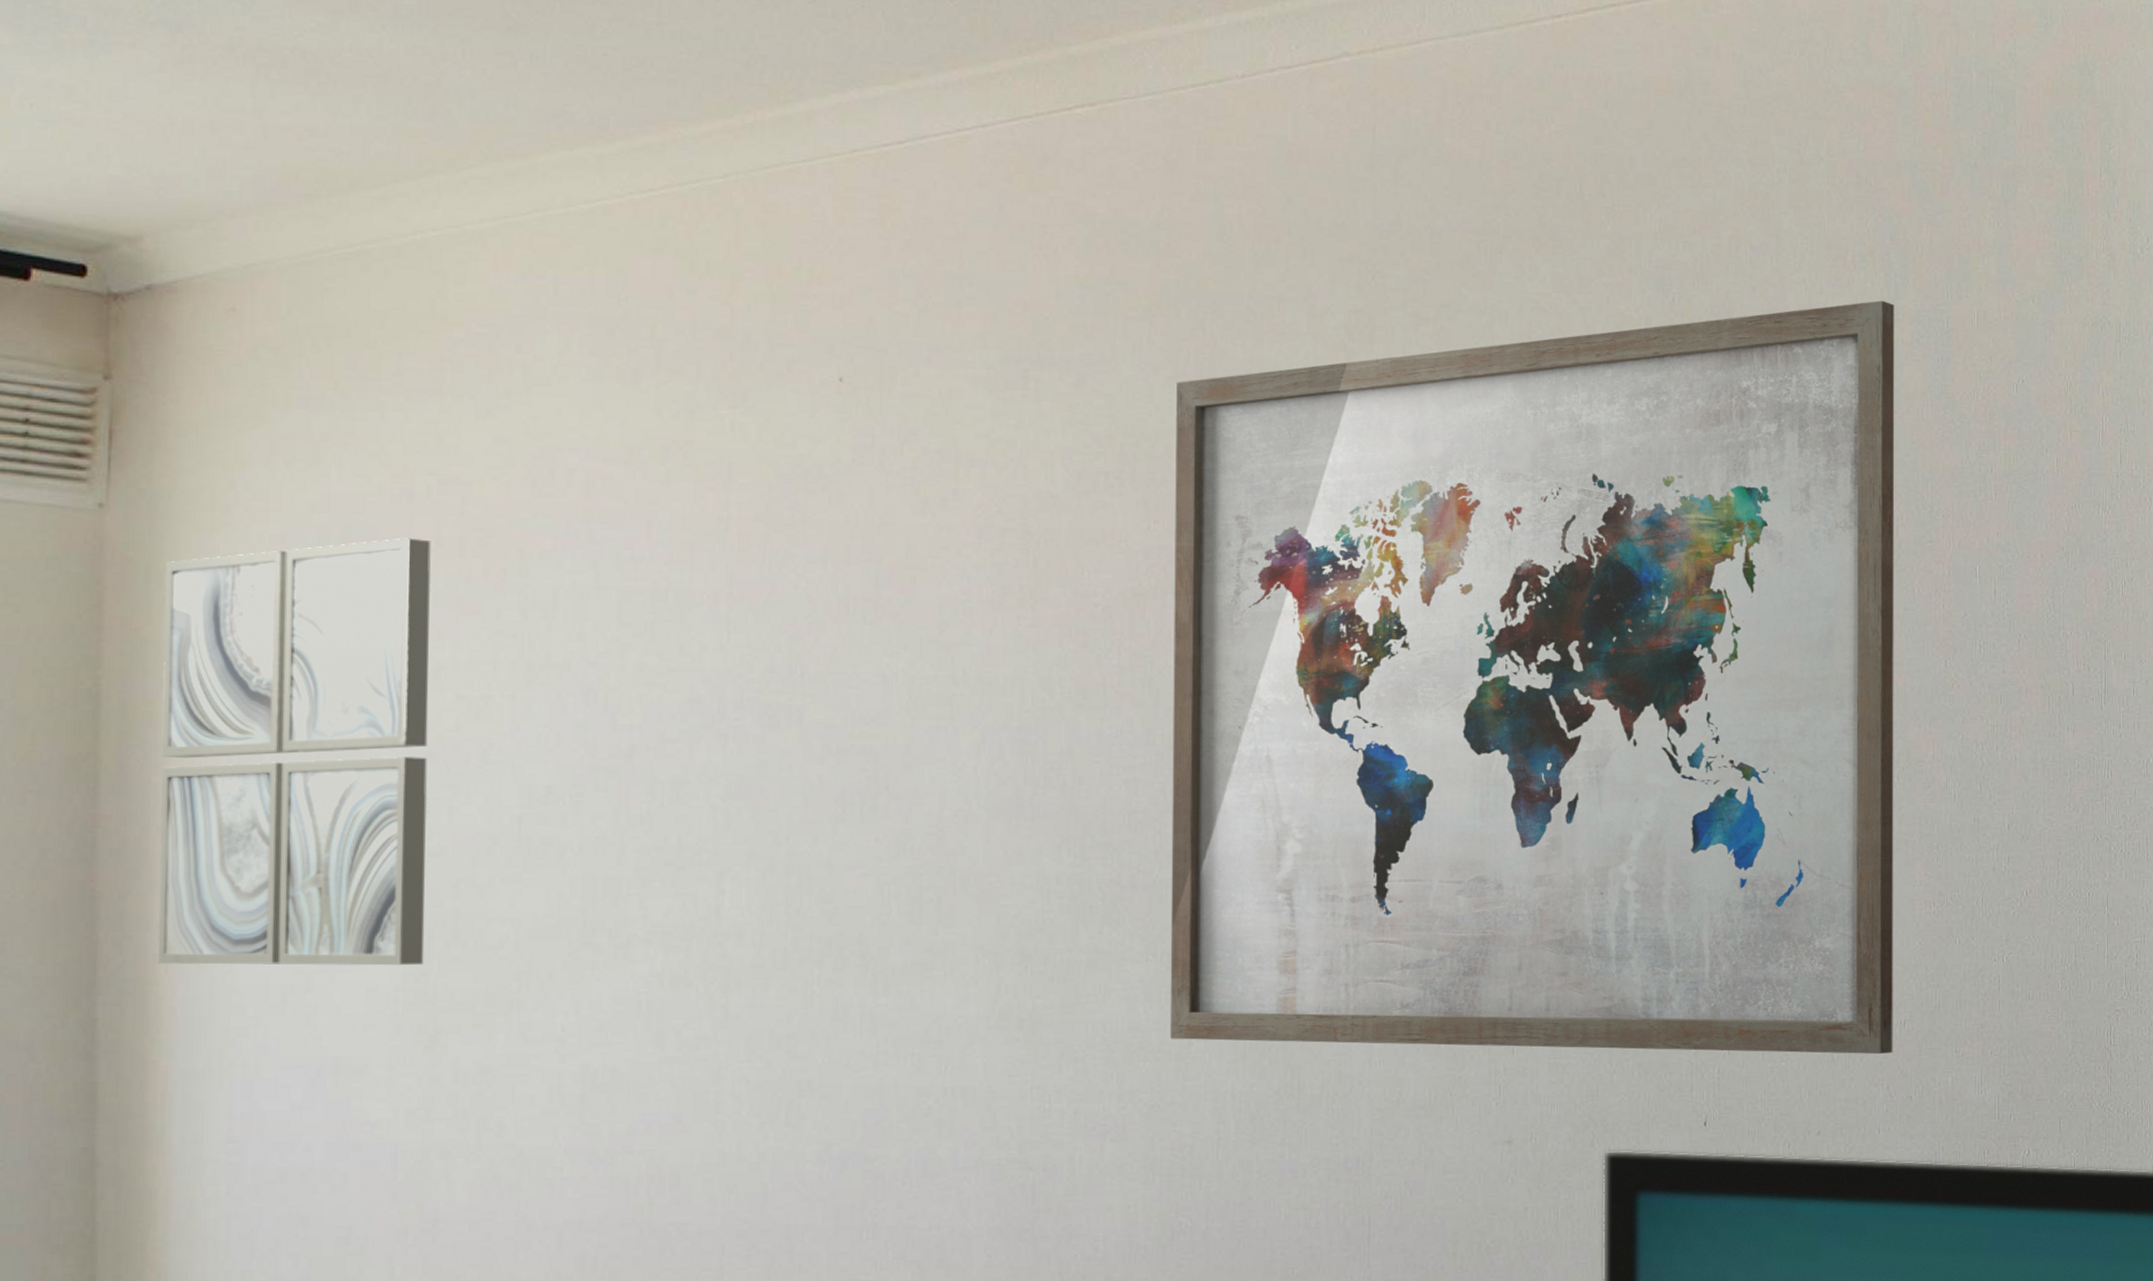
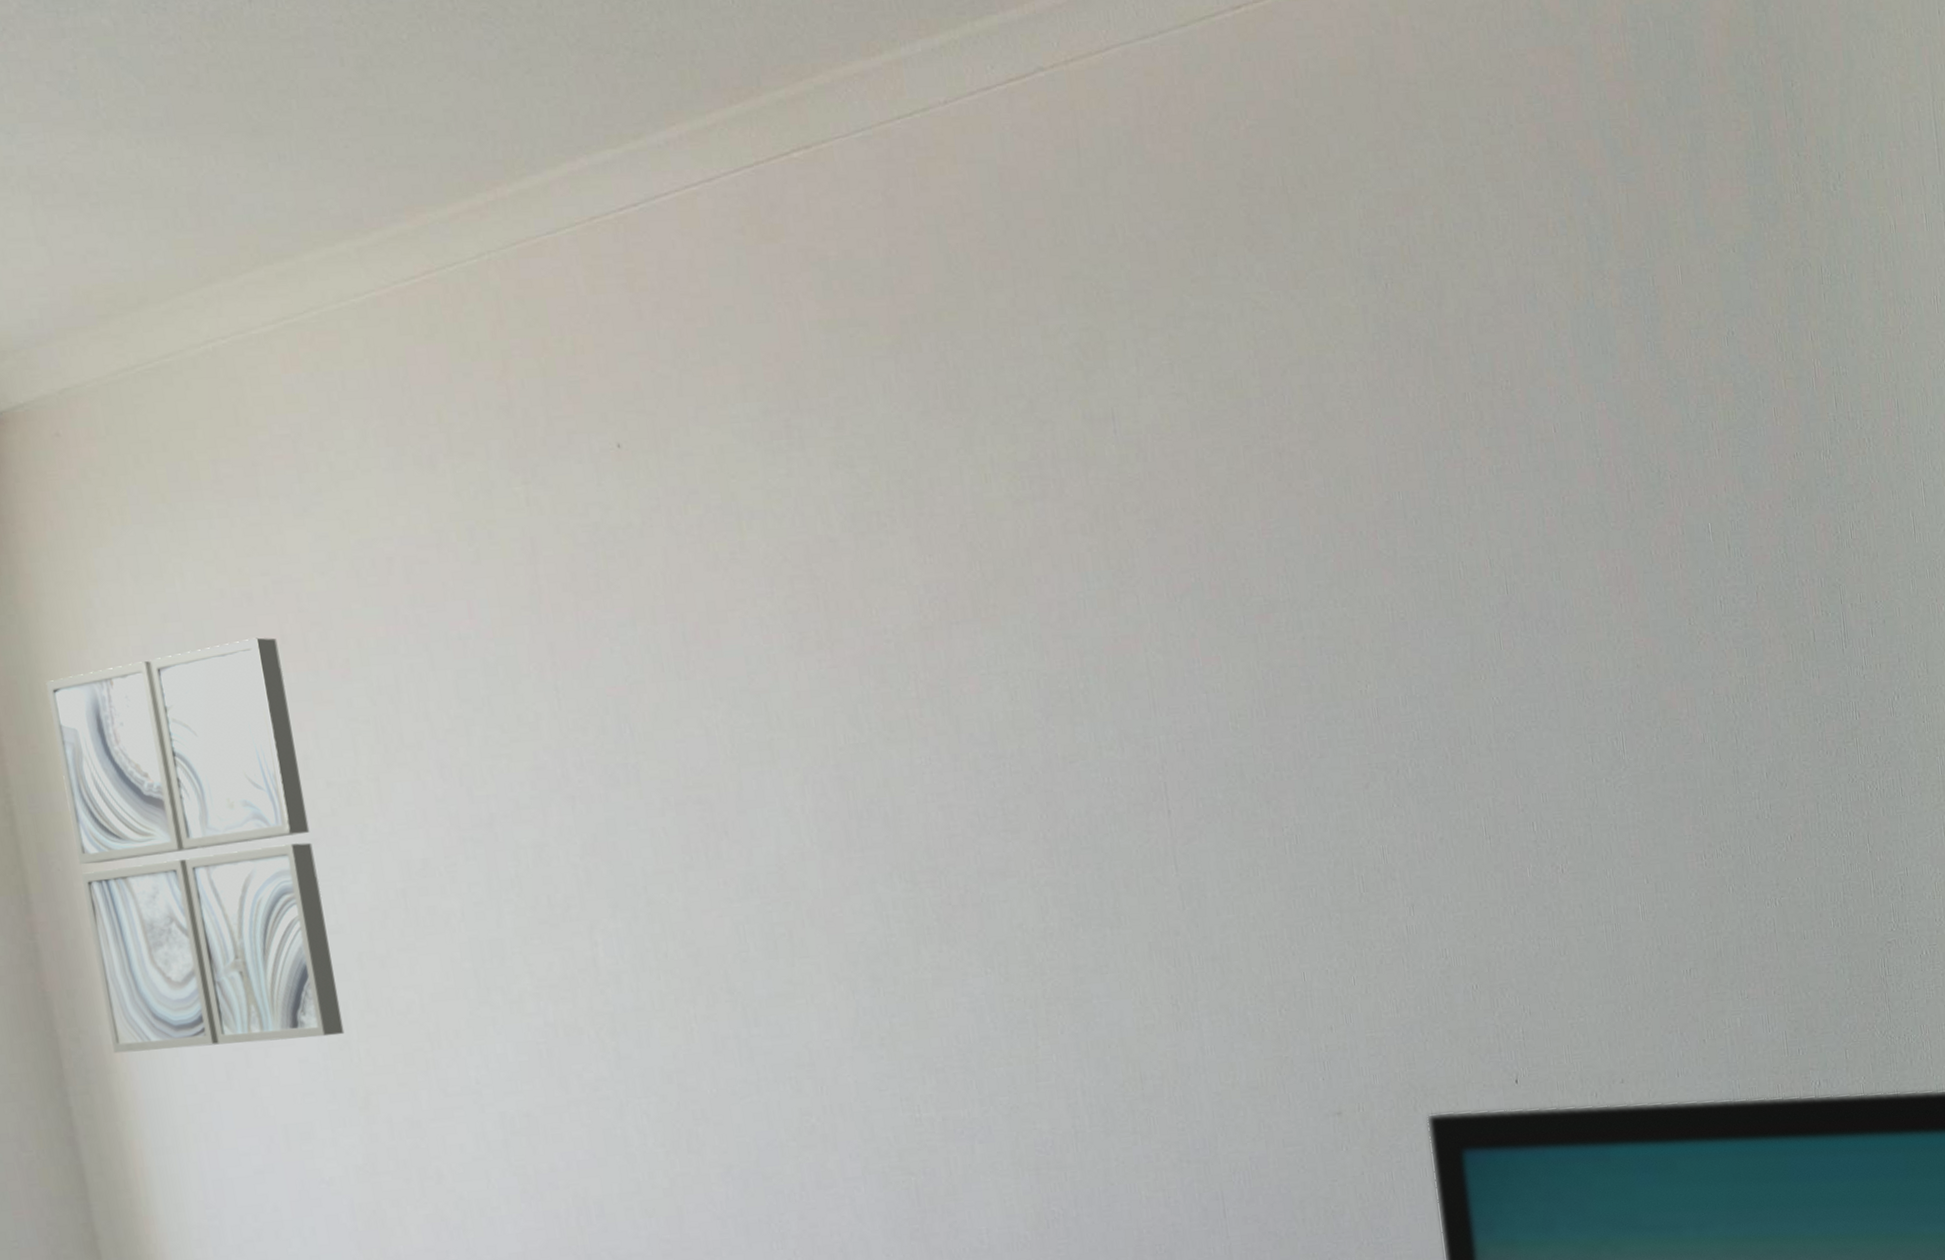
wall art: present [1169,300,1895,1054] -> none [929,265,1683,1045]

